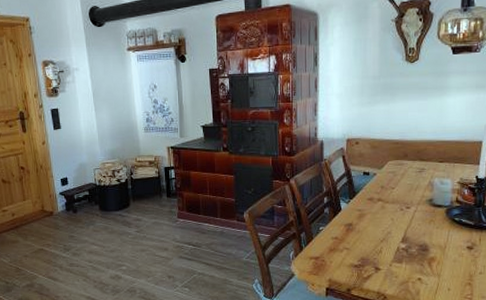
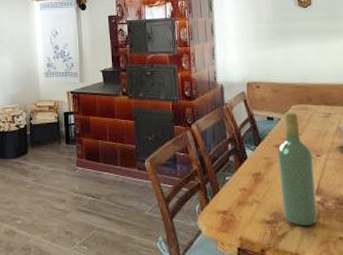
wine bottle: none [370,167,402,269] -> present [277,112,317,226]

